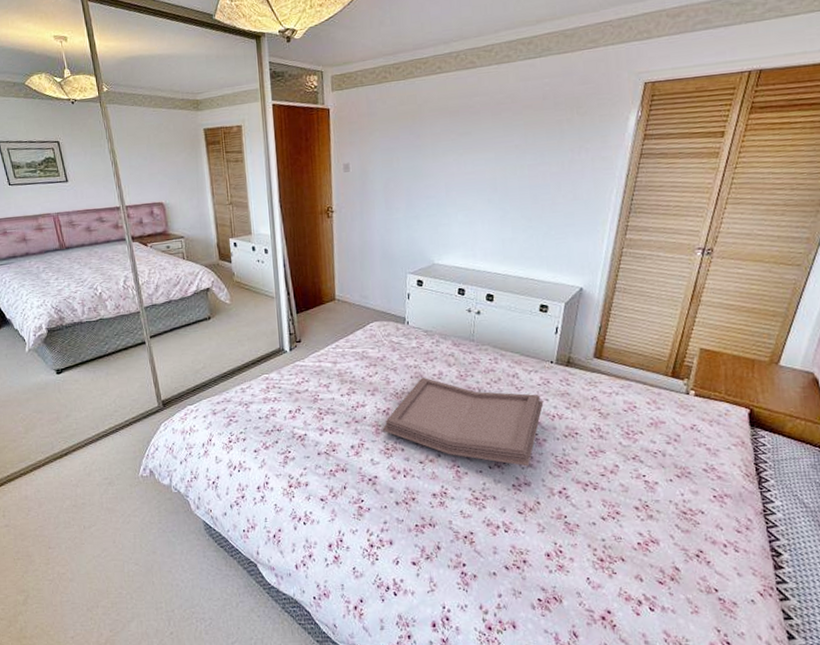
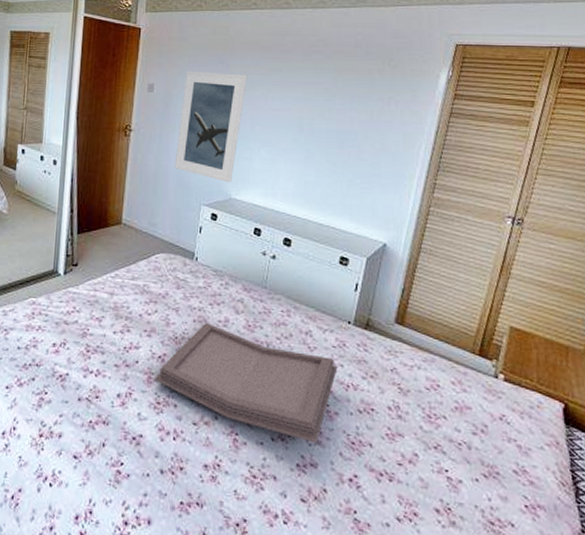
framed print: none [377,142,439,250] -> present [174,71,247,183]

